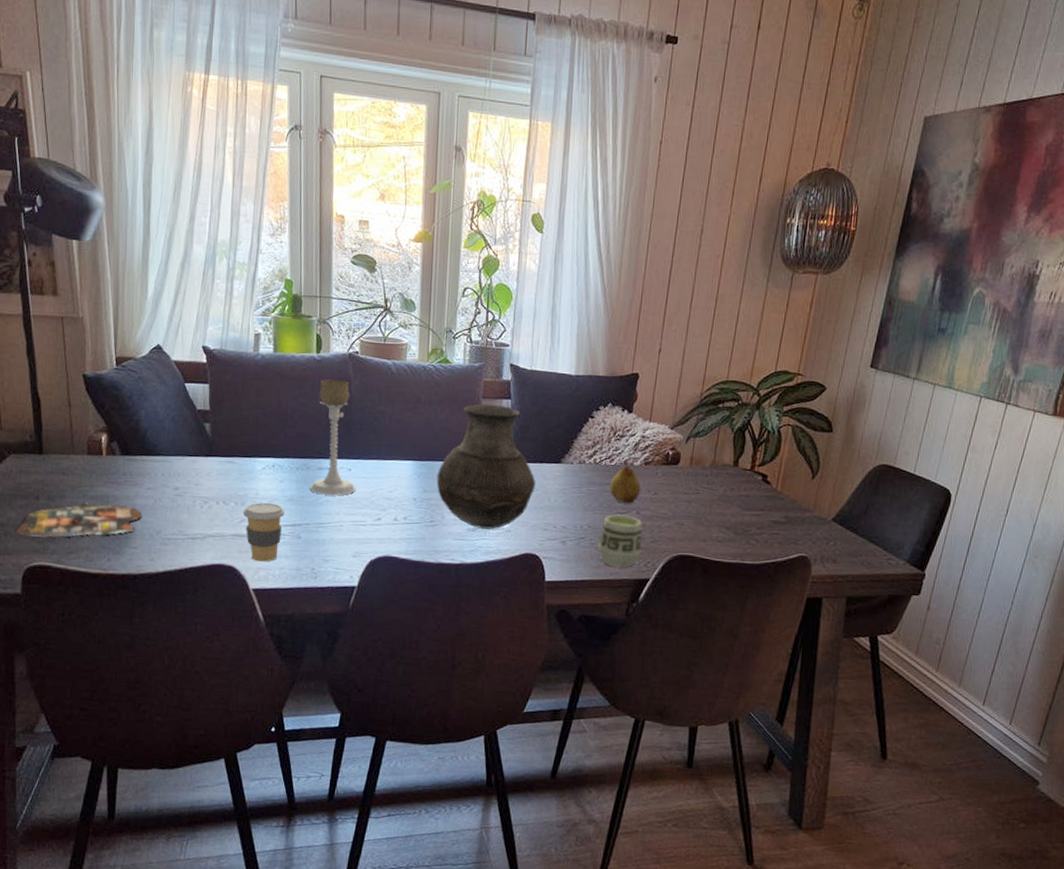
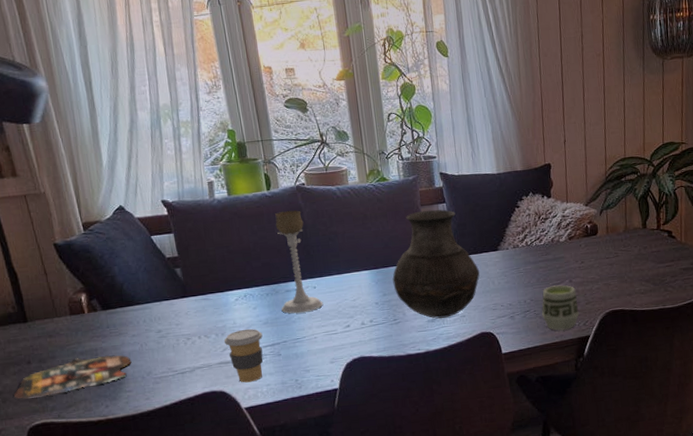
fruit: present [610,463,641,503] -> none [543,241,570,275]

